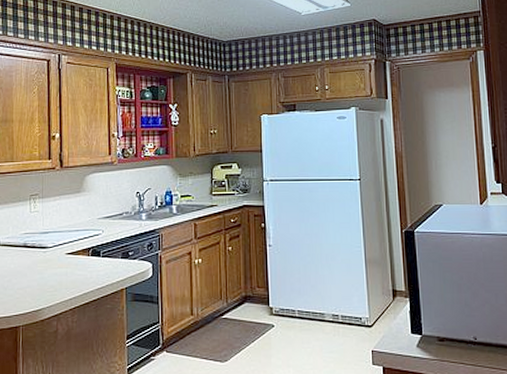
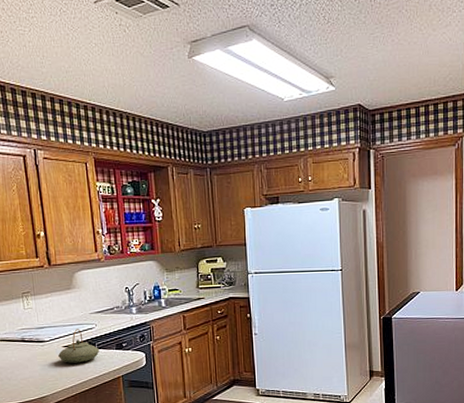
teapot: none [60,235,104,272] -> present [58,329,100,363]

